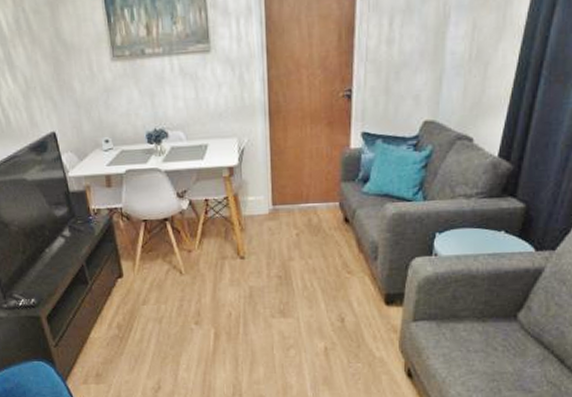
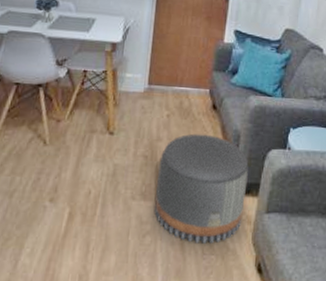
pouf: none [294,249,390,353] -> present [155,133,249,244]

